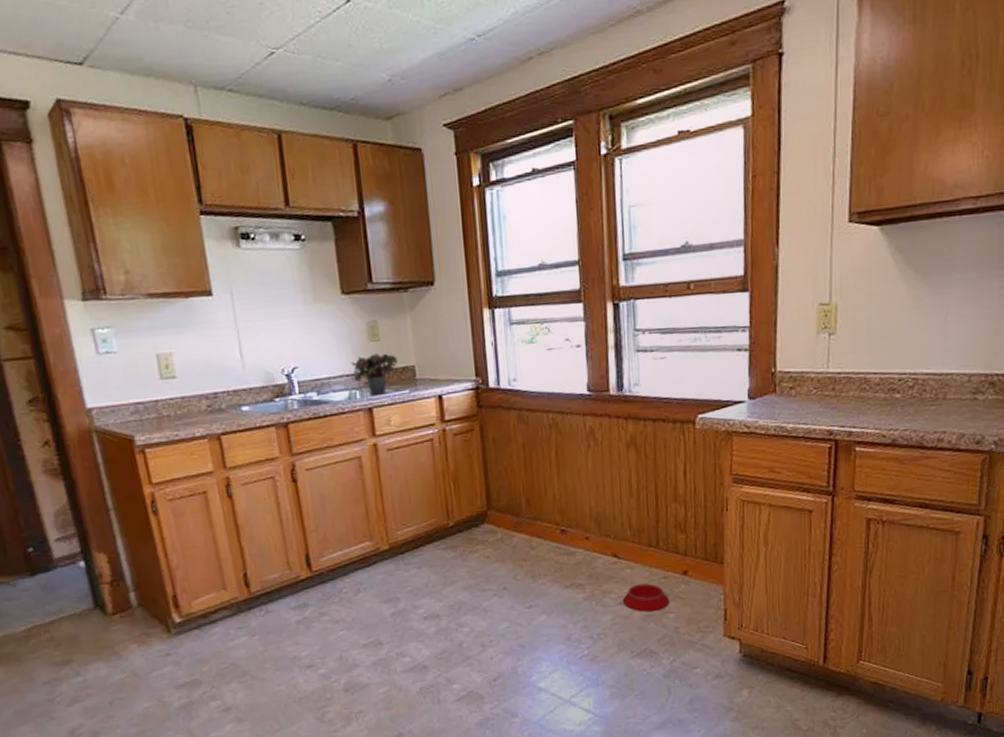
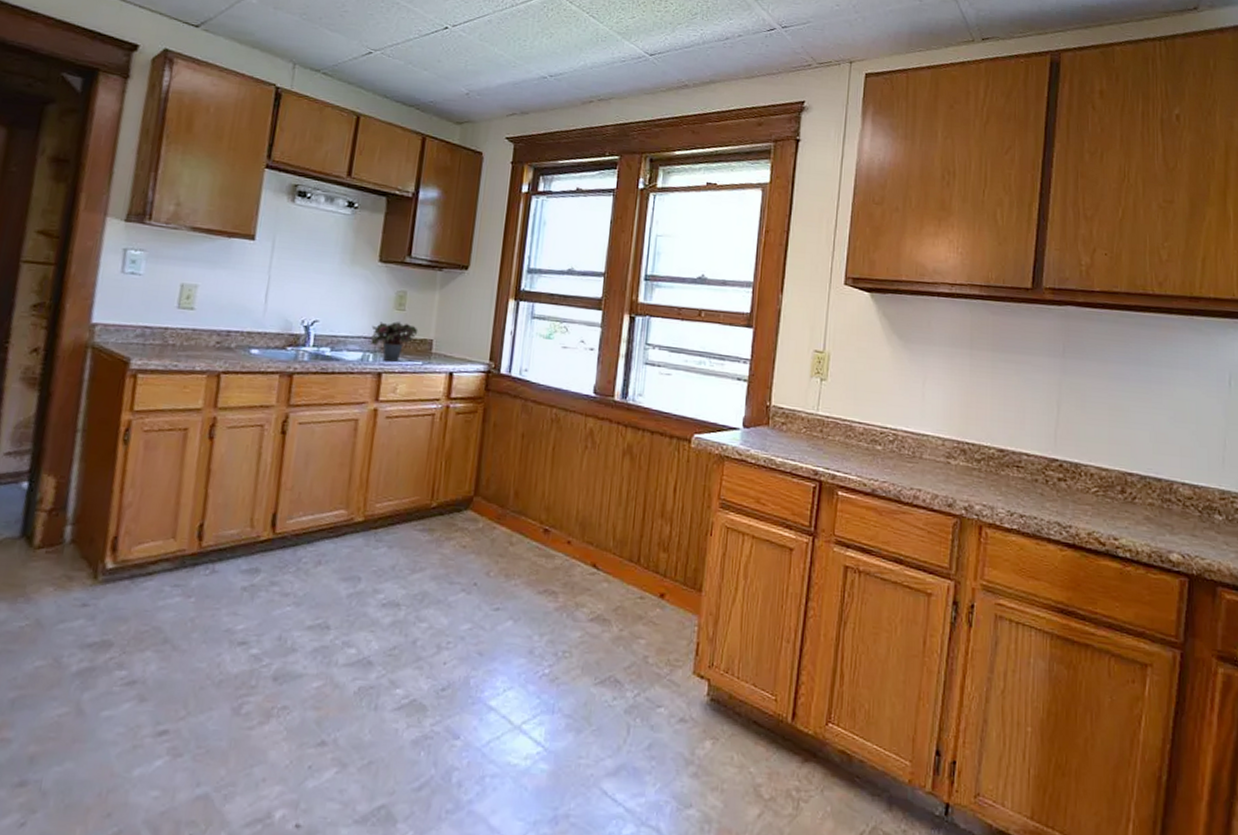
pet bowl: present [622,583,670,612] -> none [594,600,643,635]

